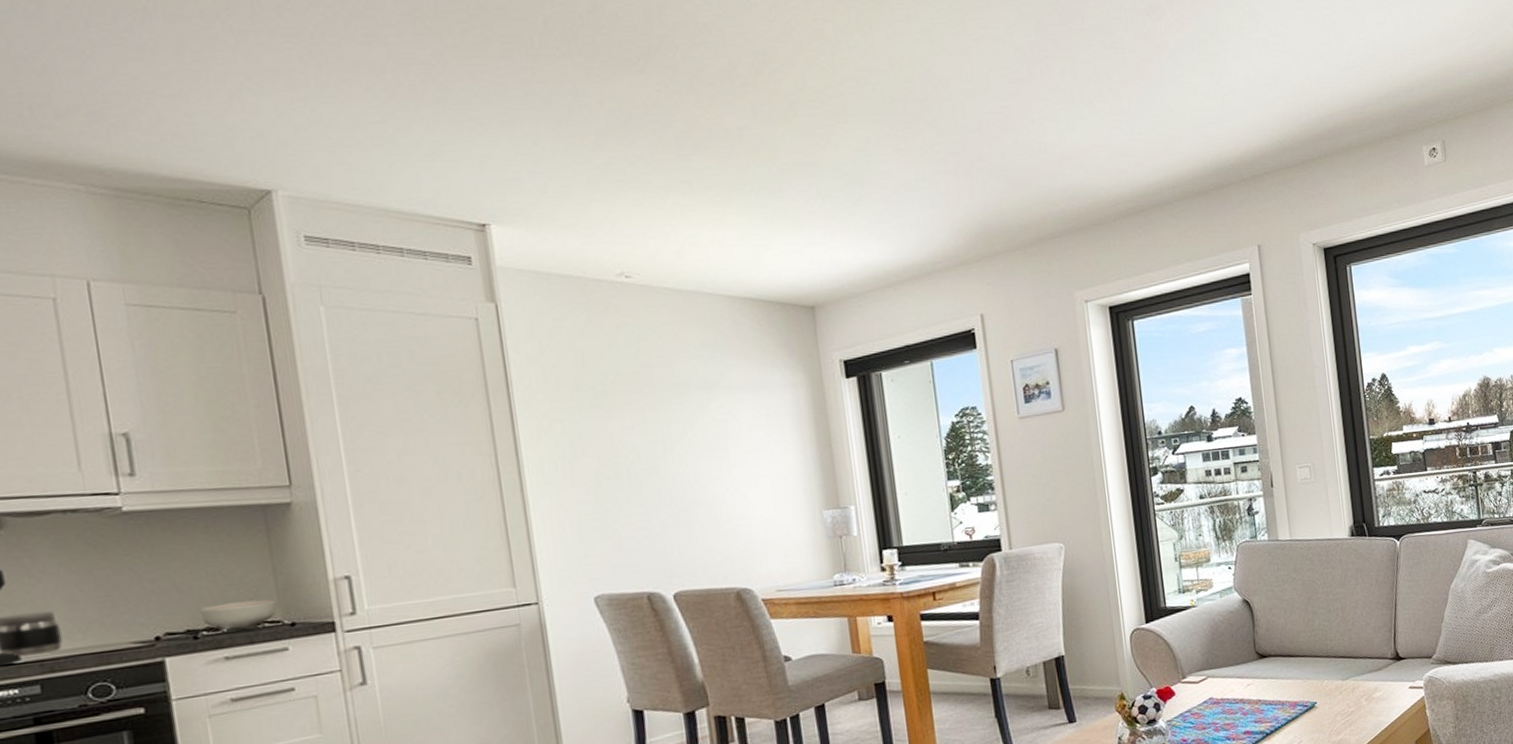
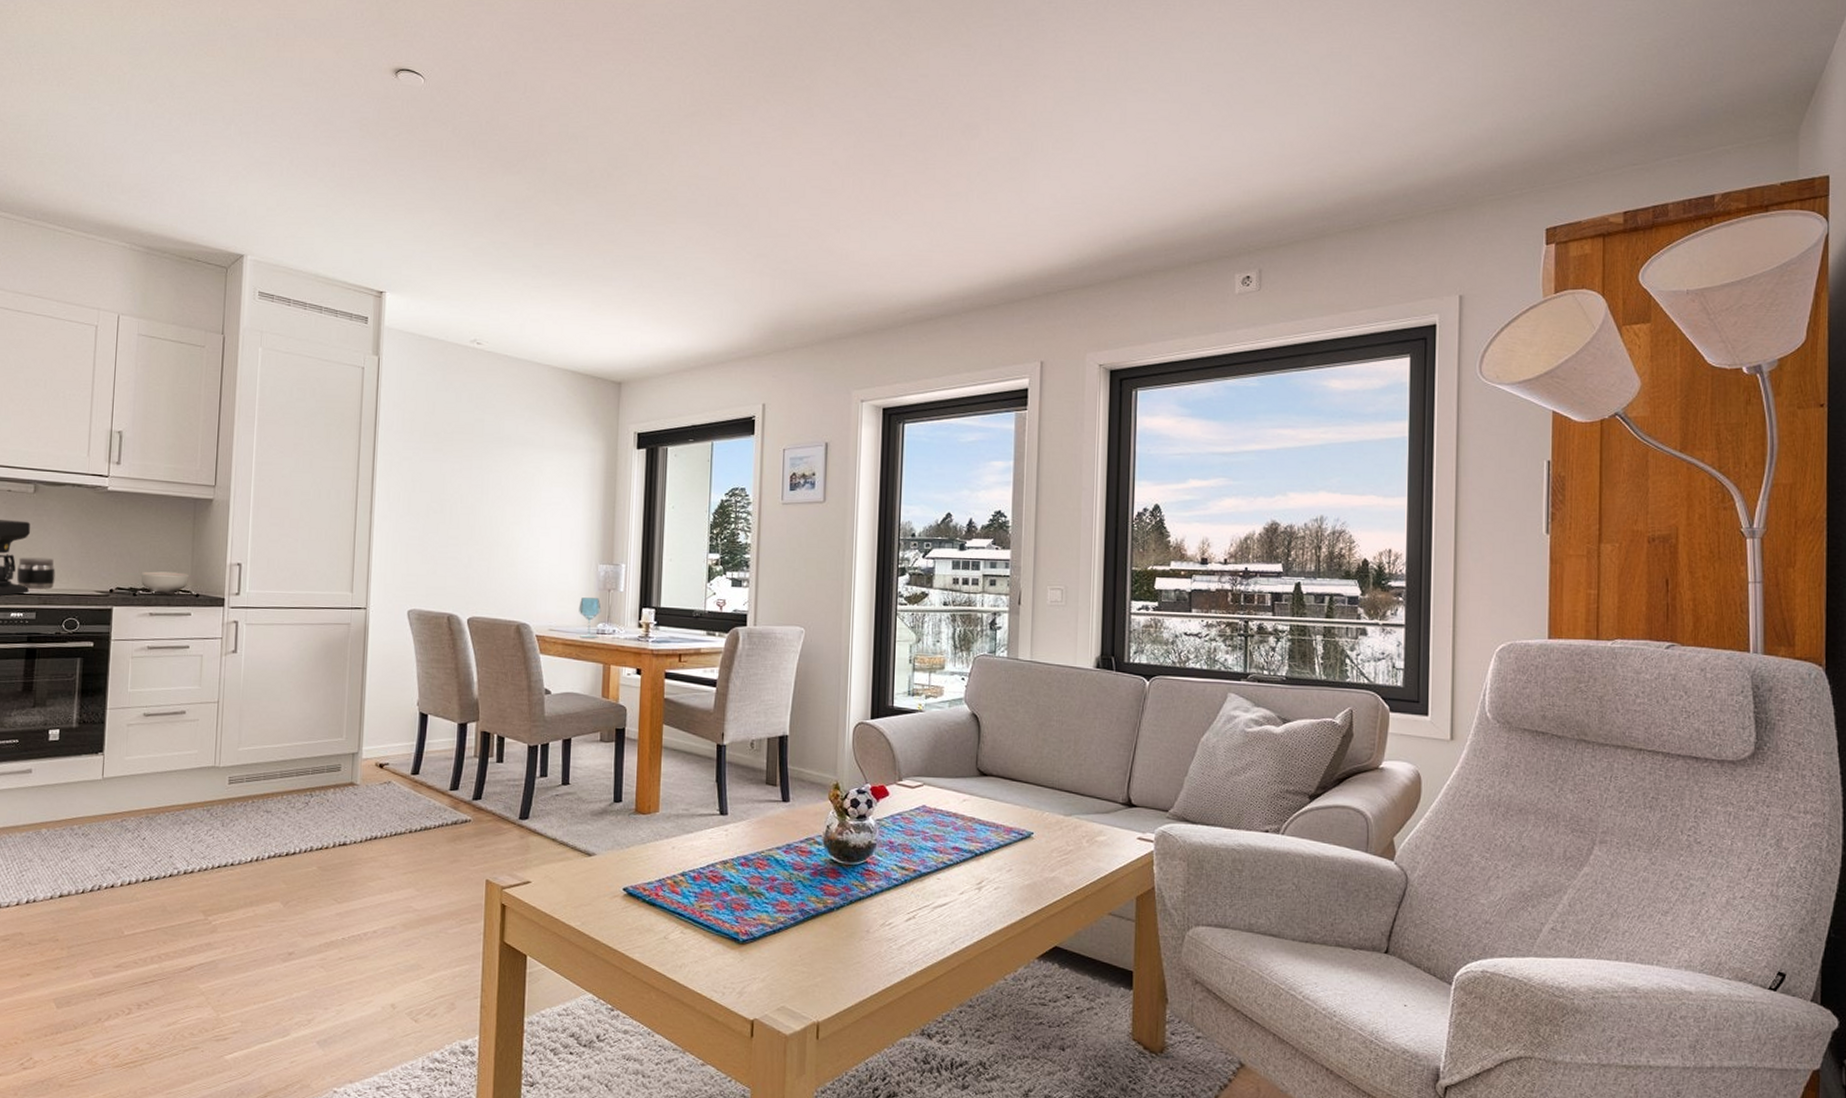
wine glass: none [807,547,836,593] -> present [578,597,602,638]

